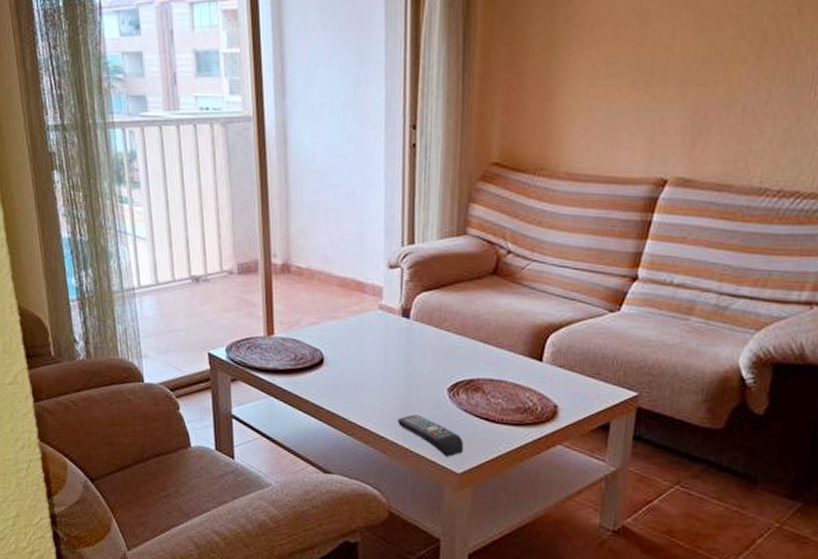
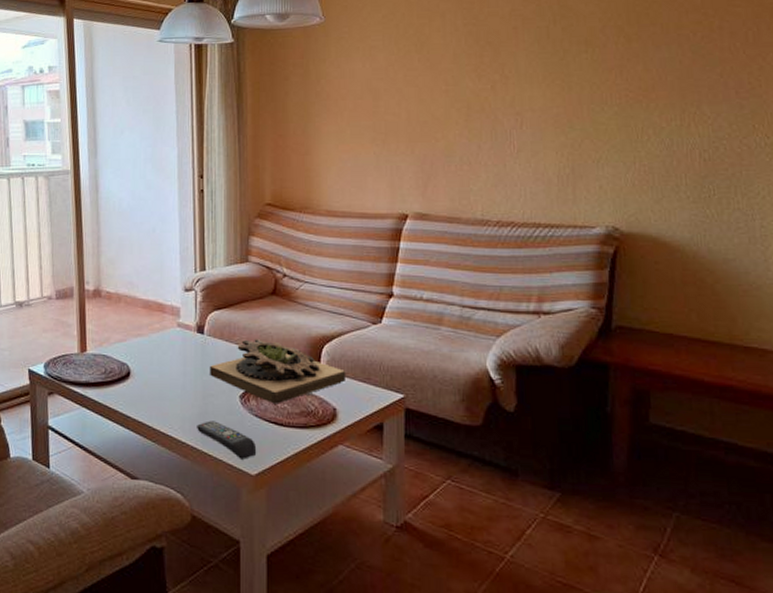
succulent planter: none [415,326,573,399] -> present [210,339,347,404]

